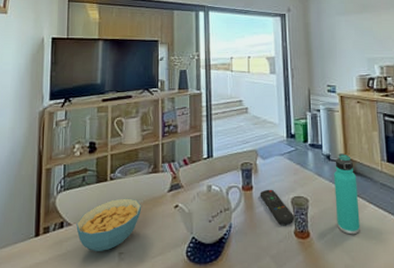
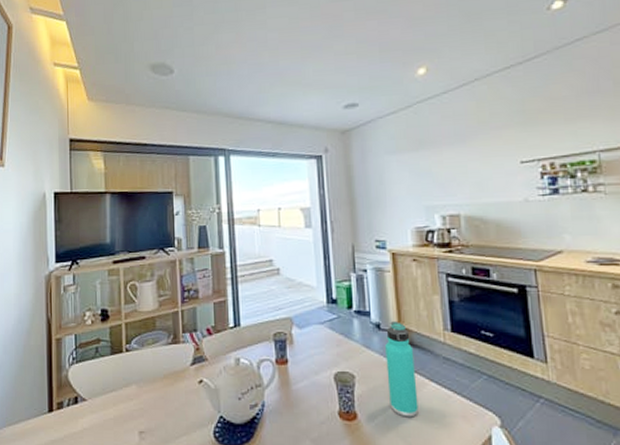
cereal bowl: present [76,198,142,251] -> none [91,371,162,430]
remote control: present [260,189,295,225] -> none [296,363,339,404]

